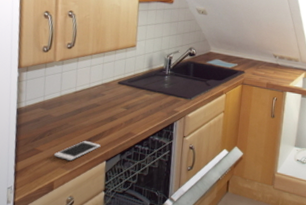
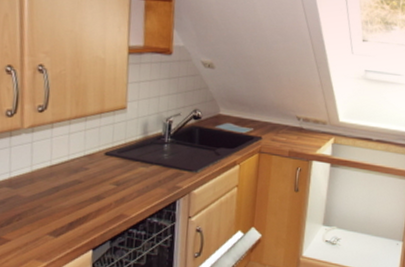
cell phone: present [53,140,101,161] -> none [25,225,86,250]

